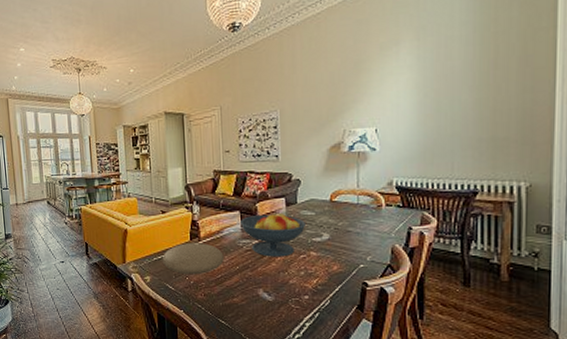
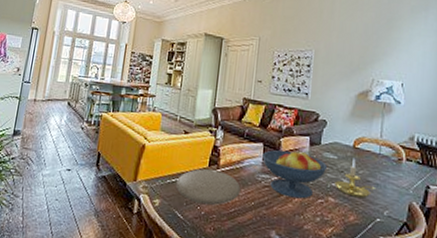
candle holder: none [315,211,358,248] -> present [334,157,377,198]

